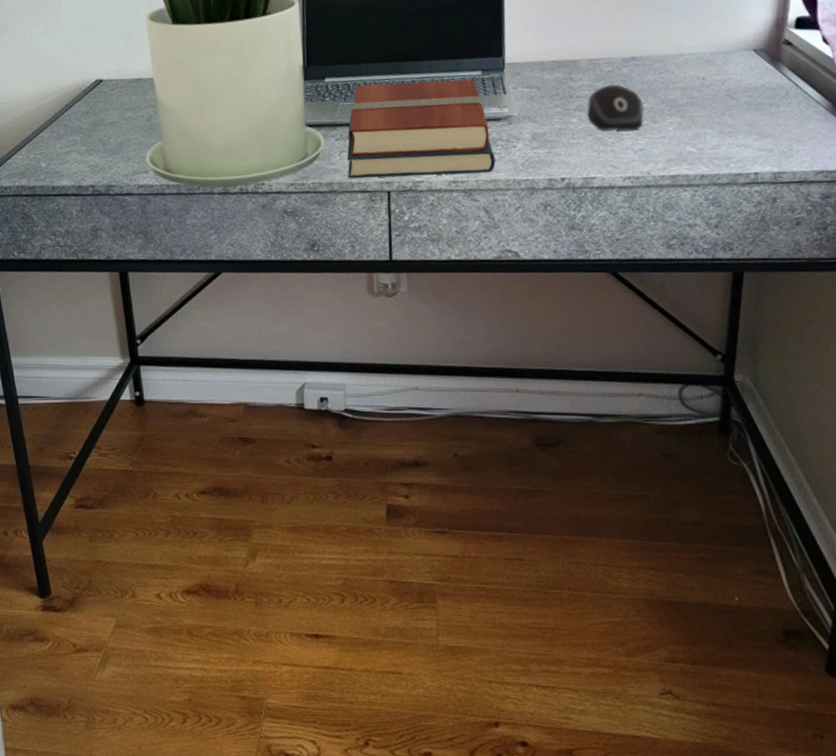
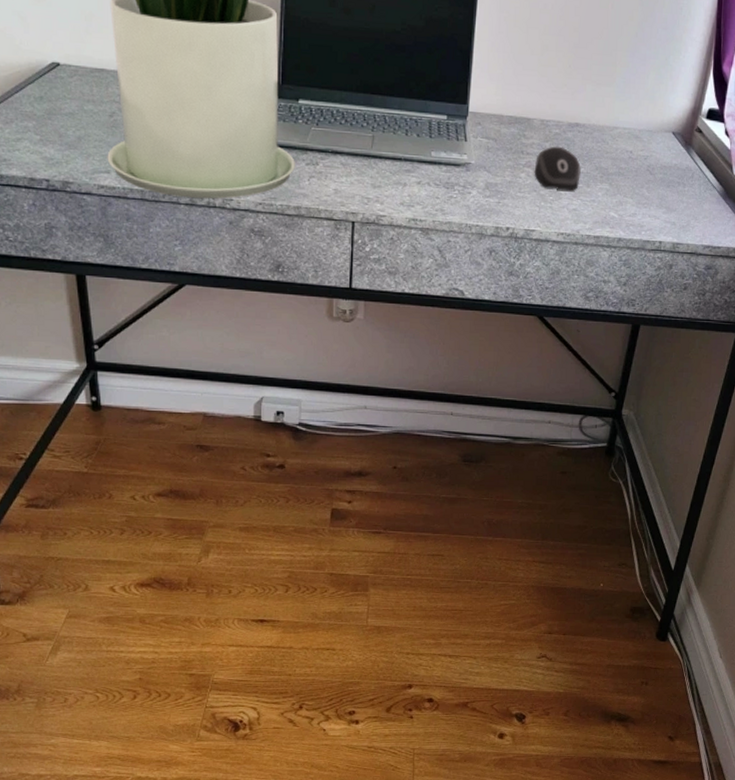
books: present [347,79,496,179] -> none [316,111,452,215]

